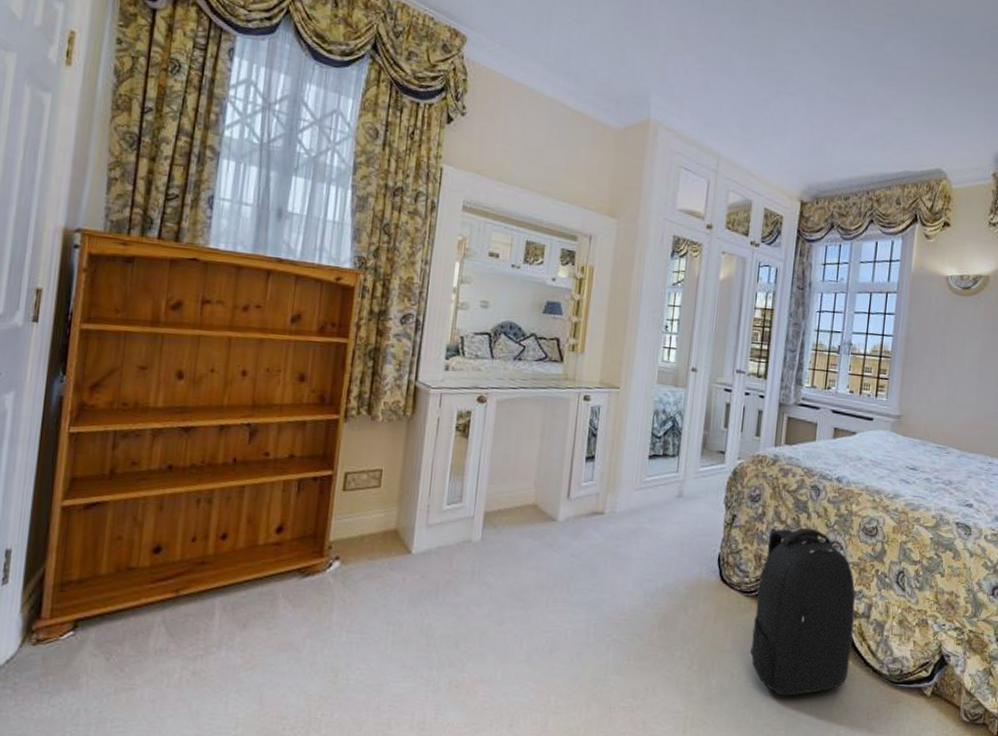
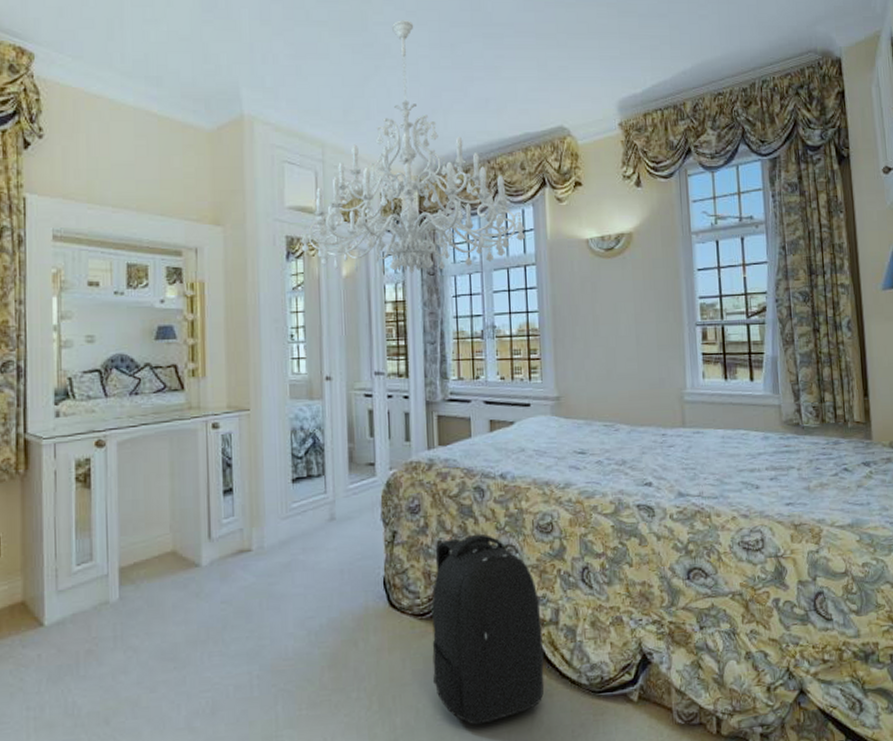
chandelier: none [685,50,892,286] -> present [301,20,526,274]

